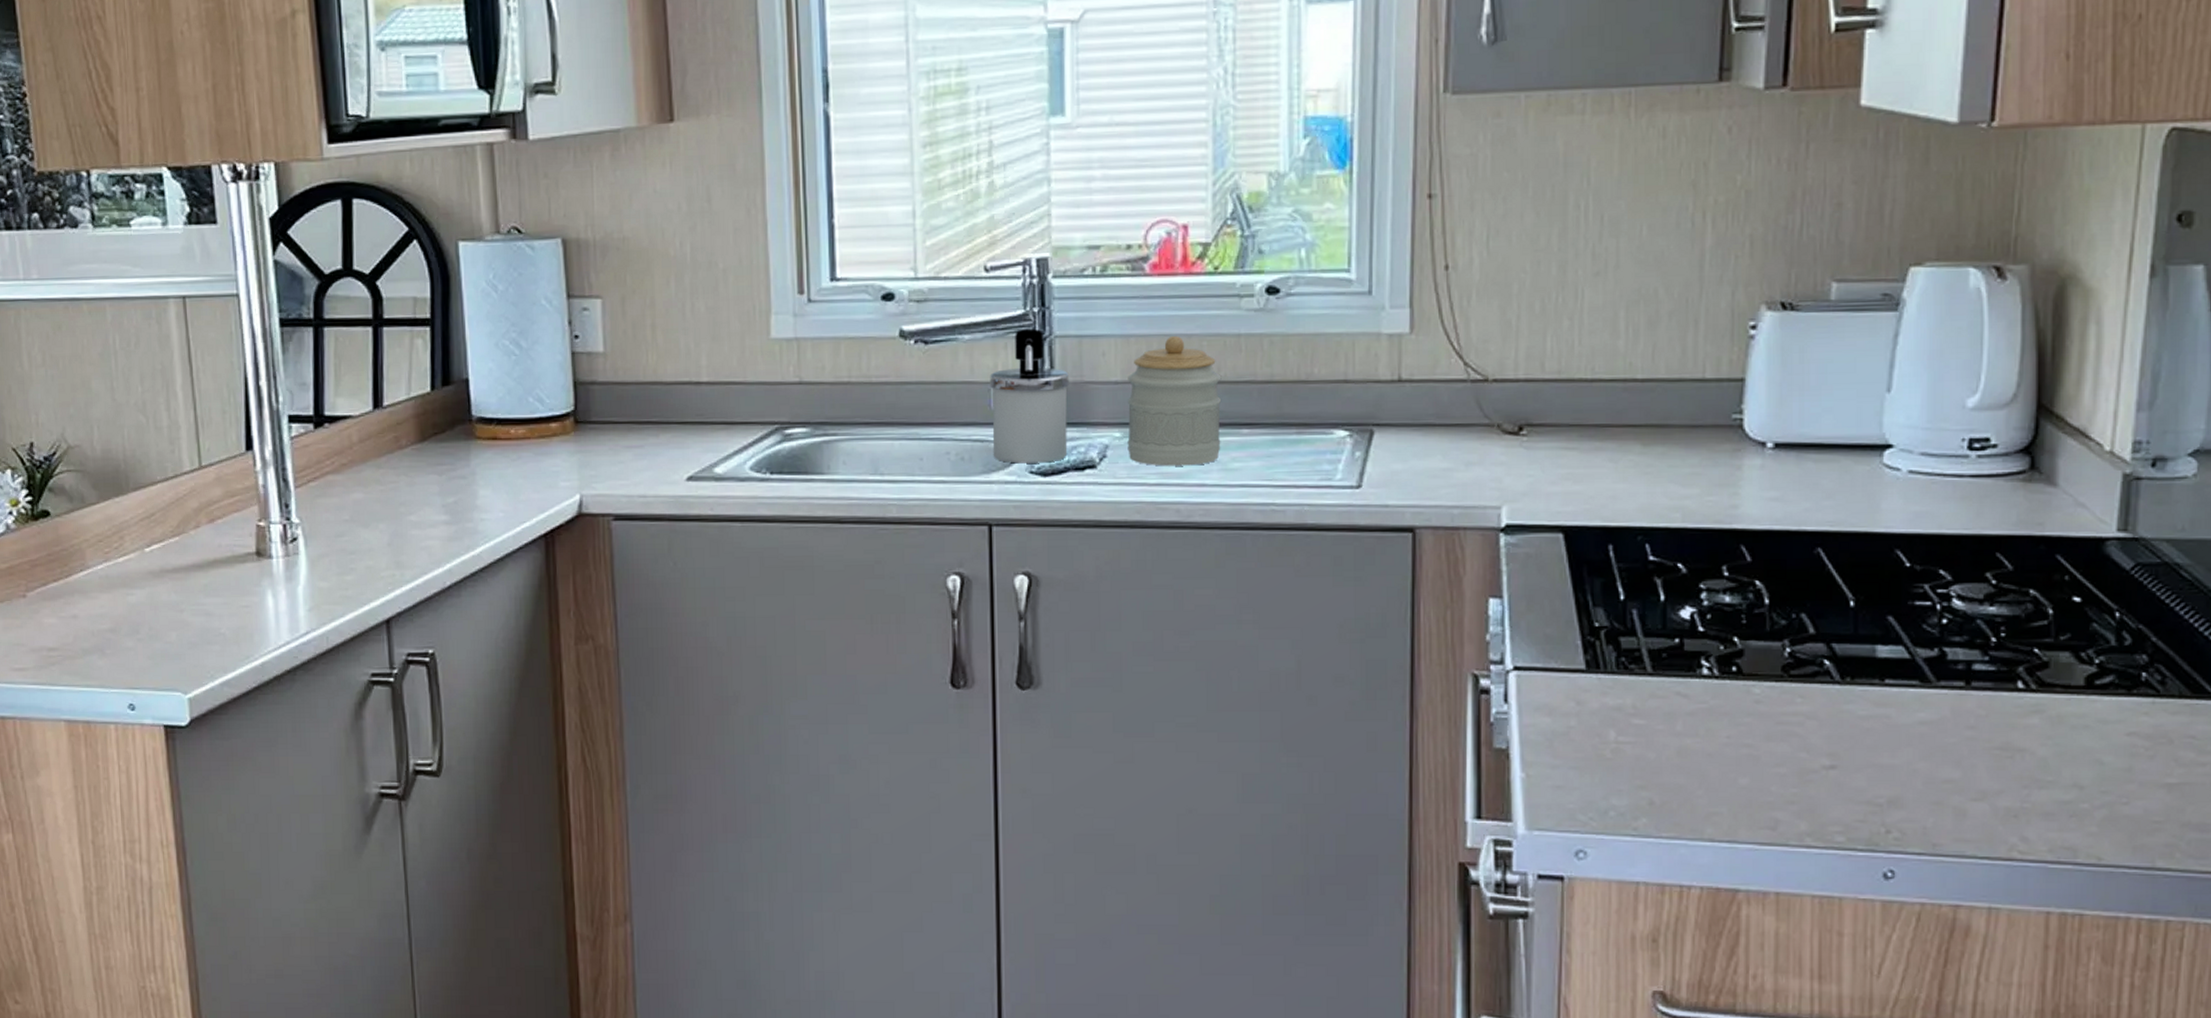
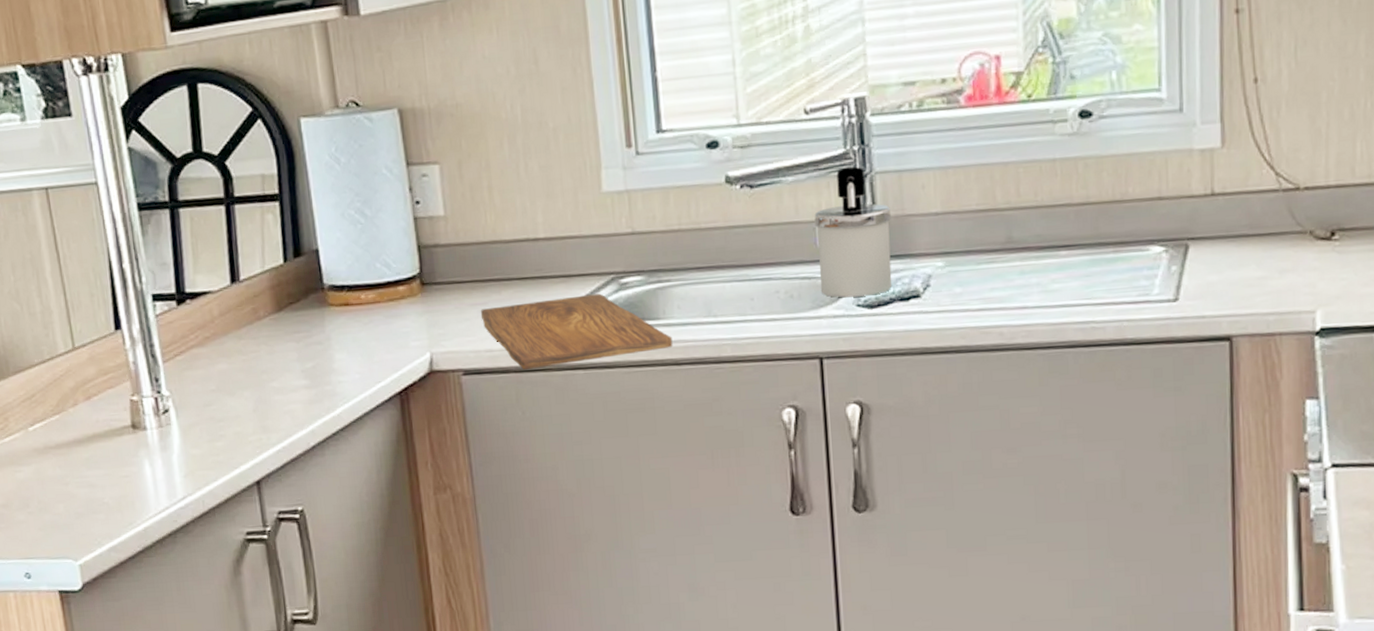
cutting board: none [635,444,836,519] -> present [480,293,673,371]
jar: present [1127,335,1222,466] -> none [947,164,1041,292]

